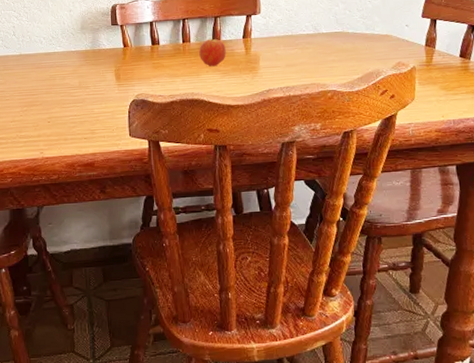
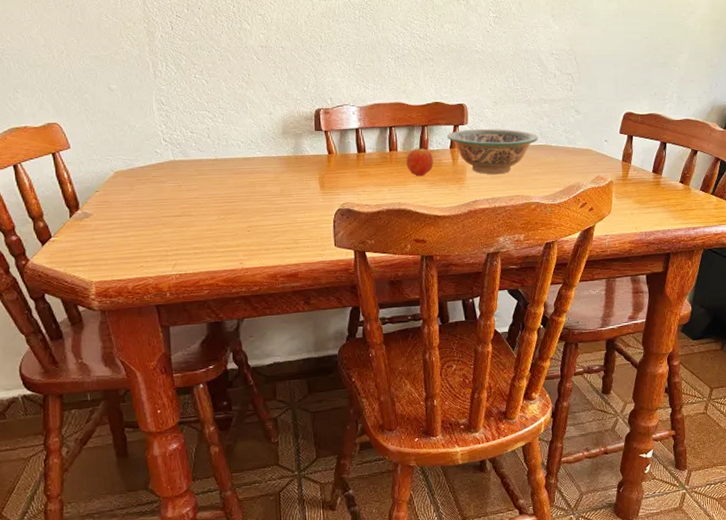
bowl: none [239,17,334,63] -> present [447,128,539,174]

